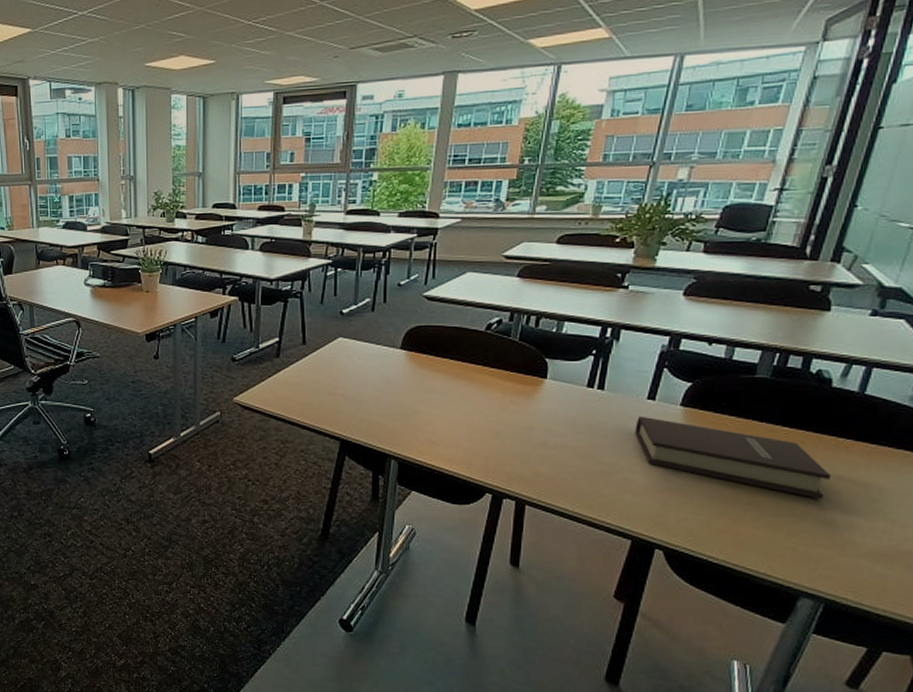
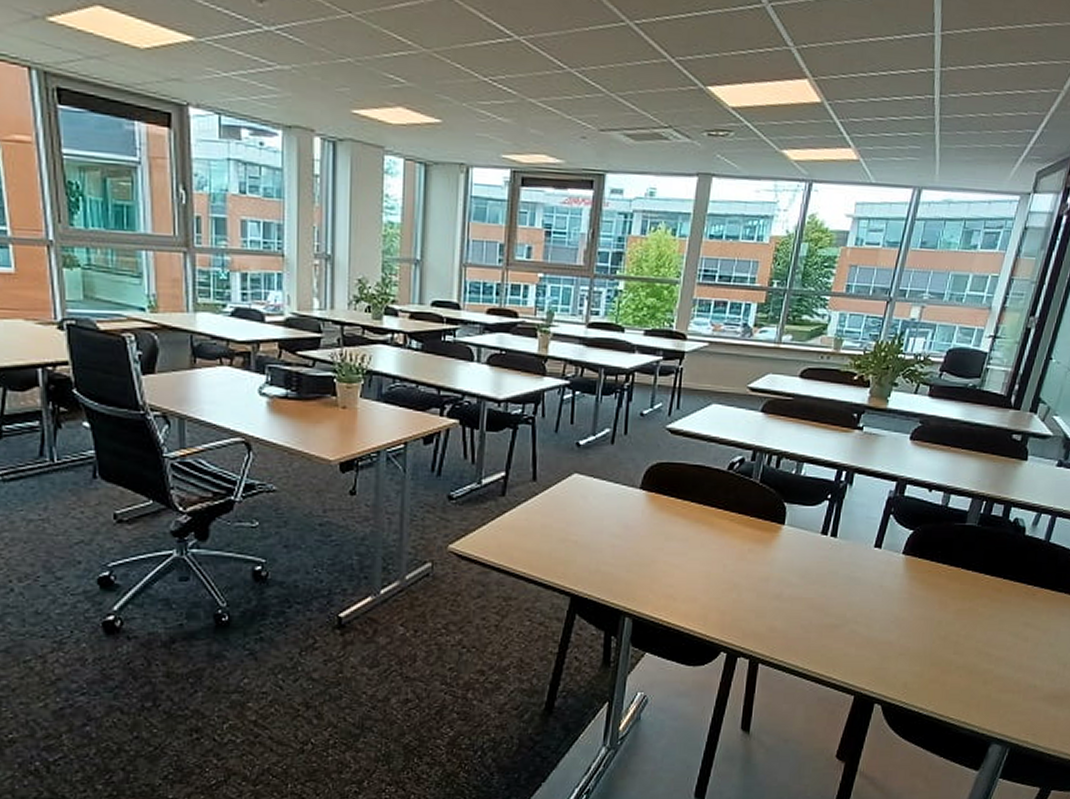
book: present [635,416,832,499] -> none [862,564,1021,646]

